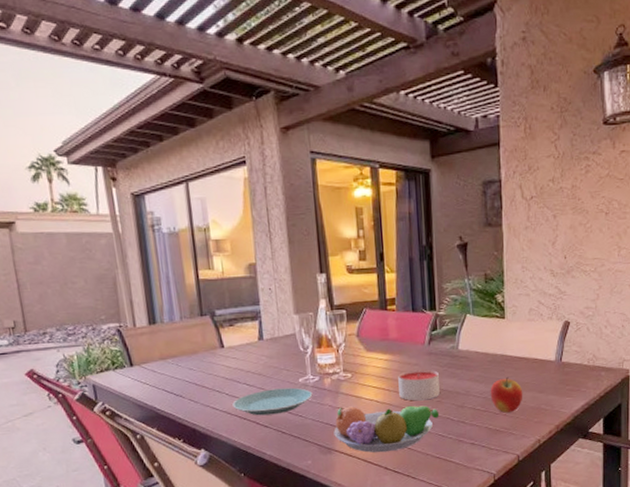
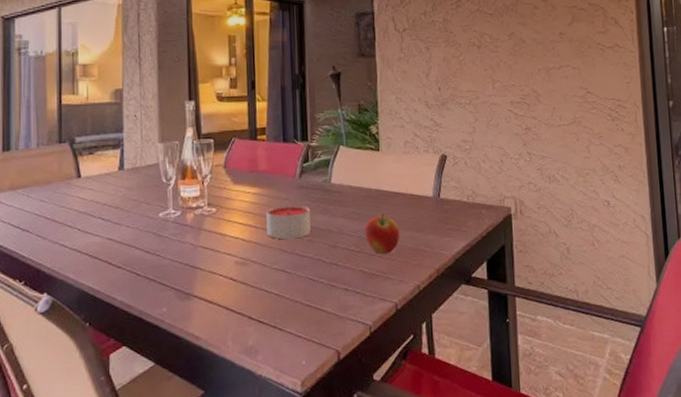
plate: present [232,387,313,416] -> none [84,222,173,255]
fruit bowl: present [333,405,440,453] -> none [193,244,310,299]

